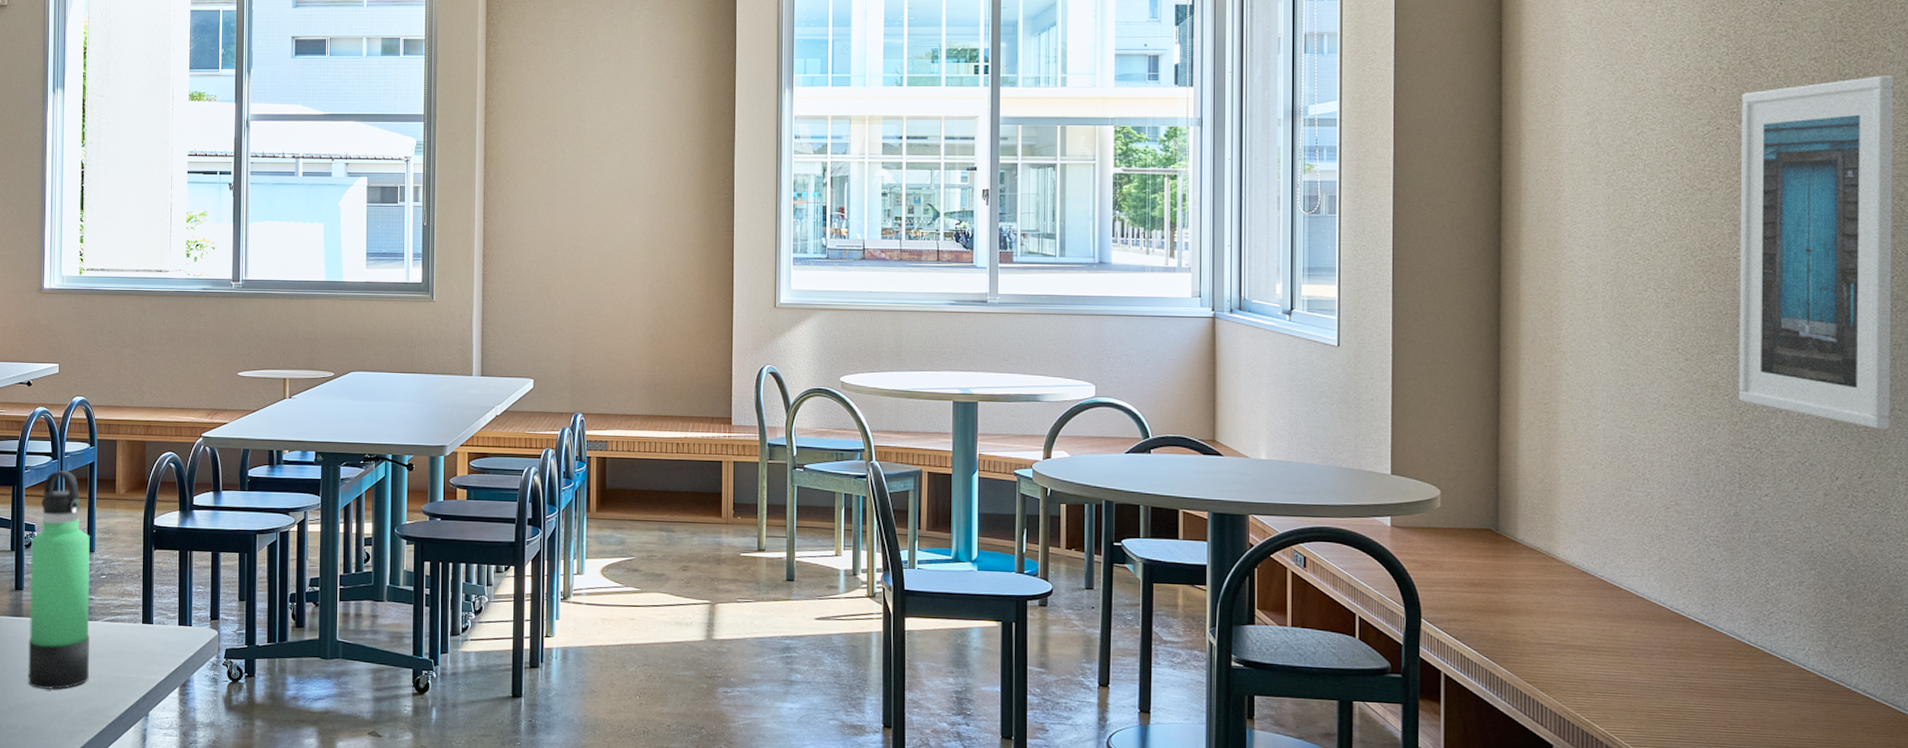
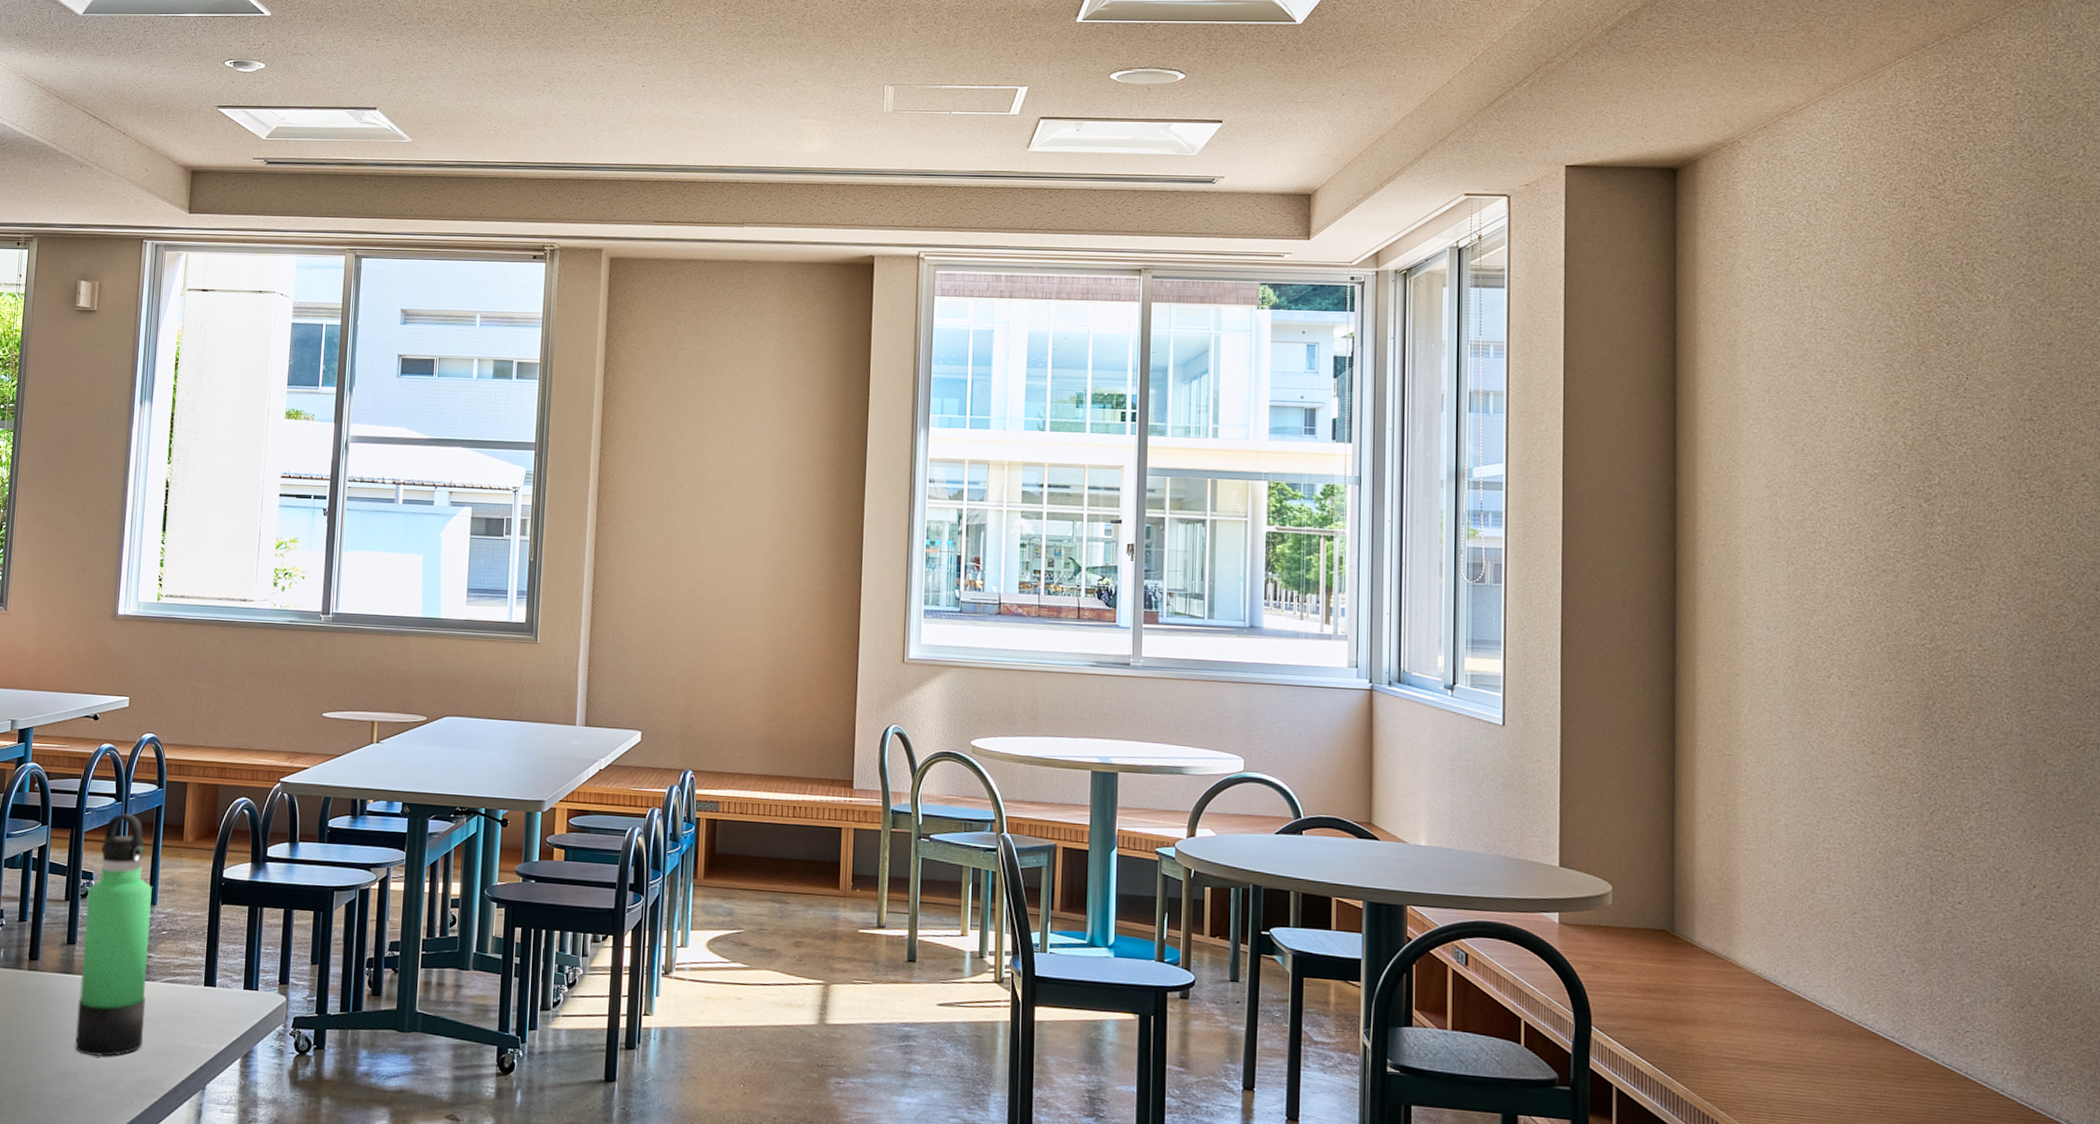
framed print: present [1739,76,1894,429] -> none [1927,457,2090,835]

